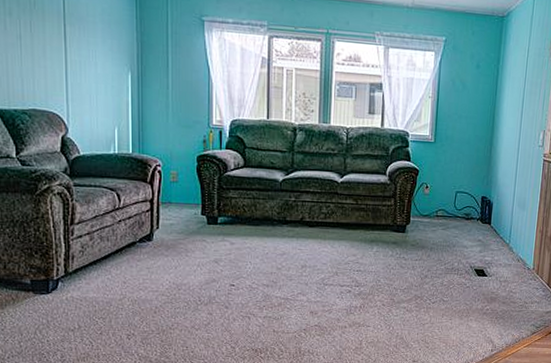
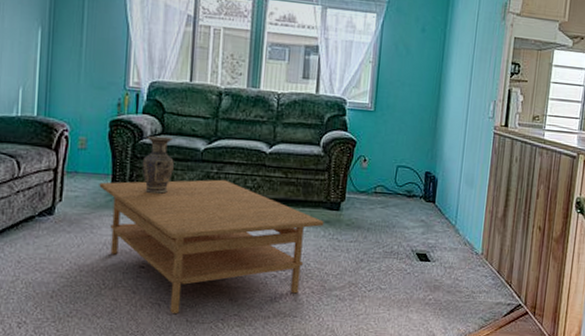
coffee table: none [191,206,392,326] -> present [99,179,324,315]
vase: none [228,168,256,222] -> present [142,135,174,195]

